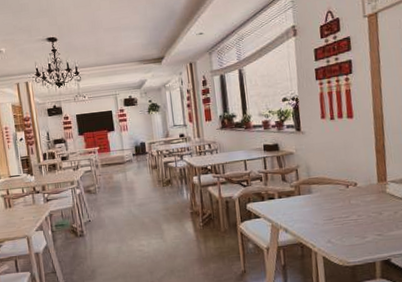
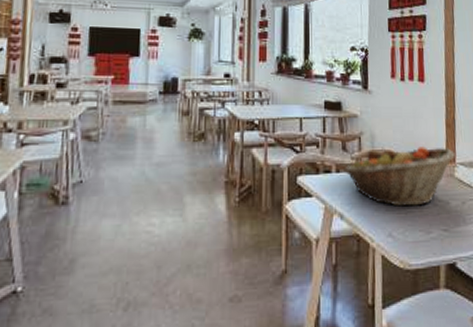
fruit basket: none [285,169,386,220] -> present [344,147,455,207]

